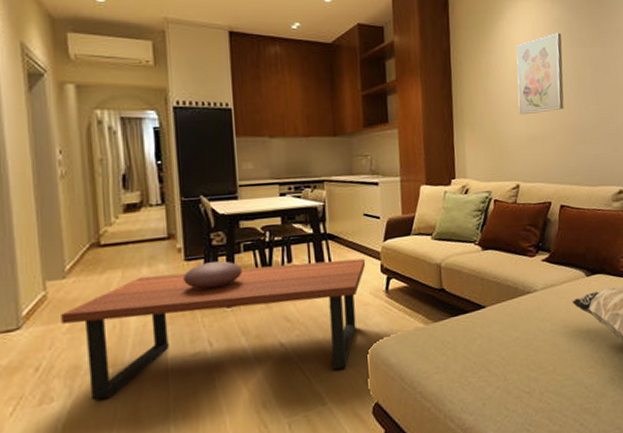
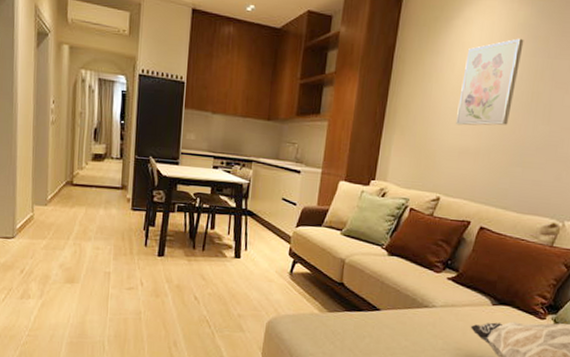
coffee table: present [61,258,366,401] -> none [41,216,277,332]
decorative bowl: present [183,261,242,289] -> none [128,215,173,238]

